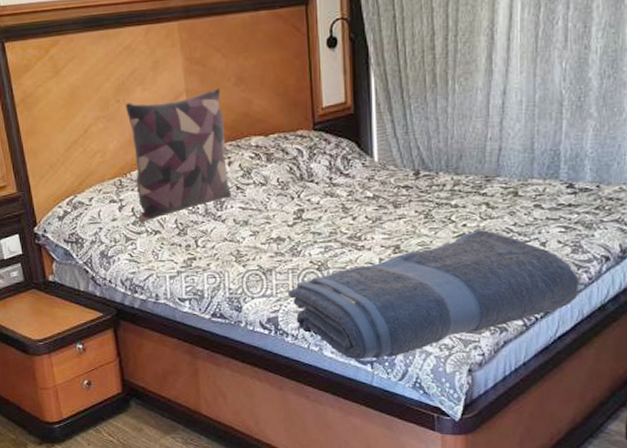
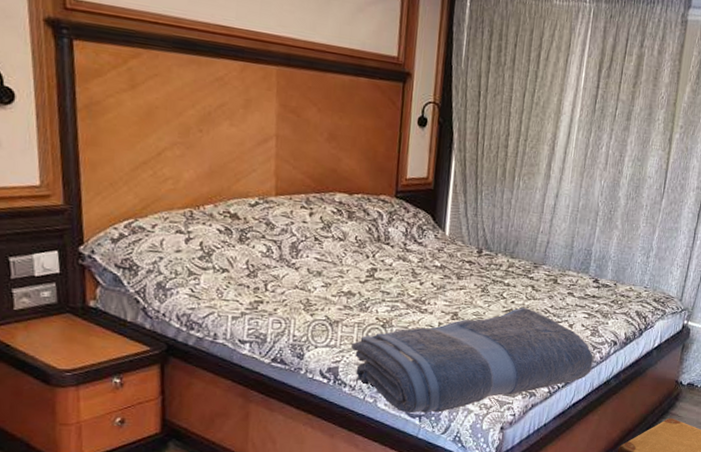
pillow: present [125,88,232,223] -> none [207,134,312,259]

